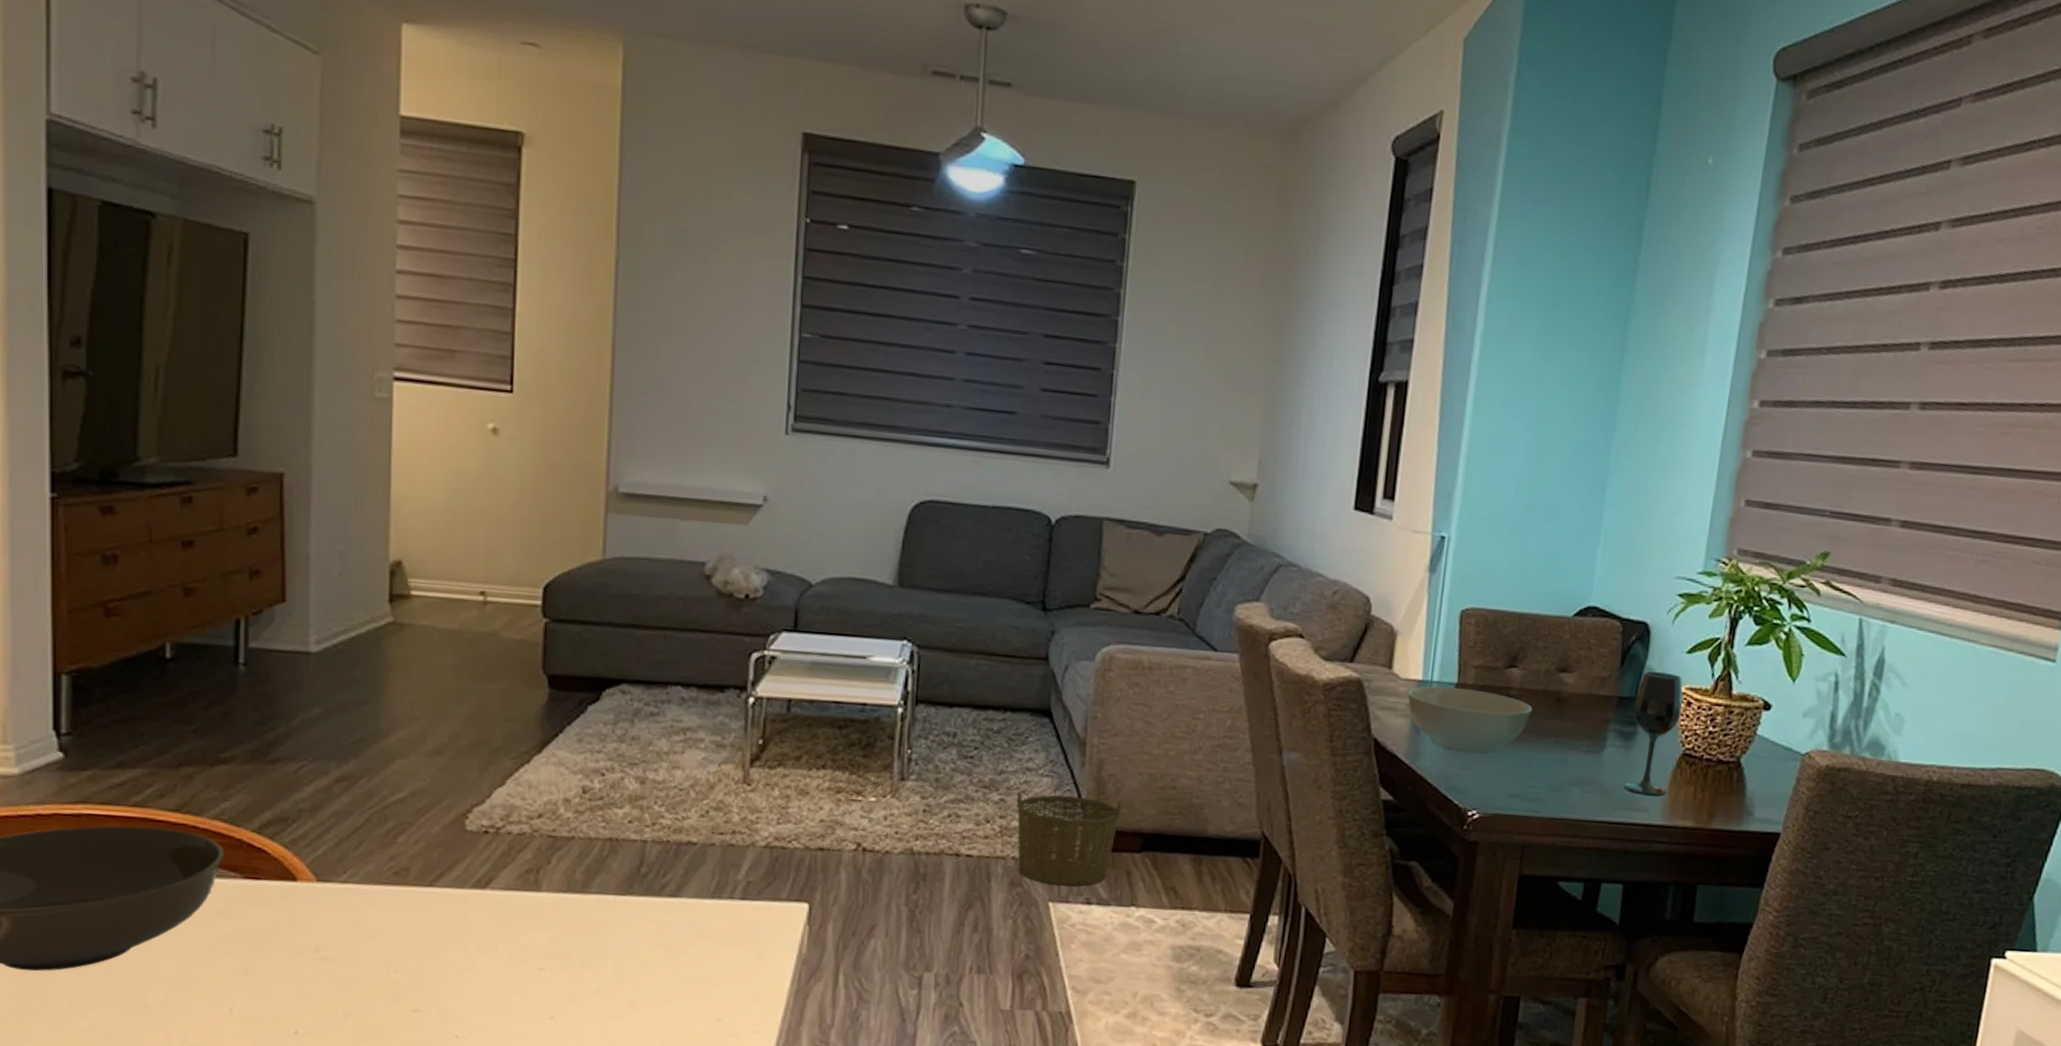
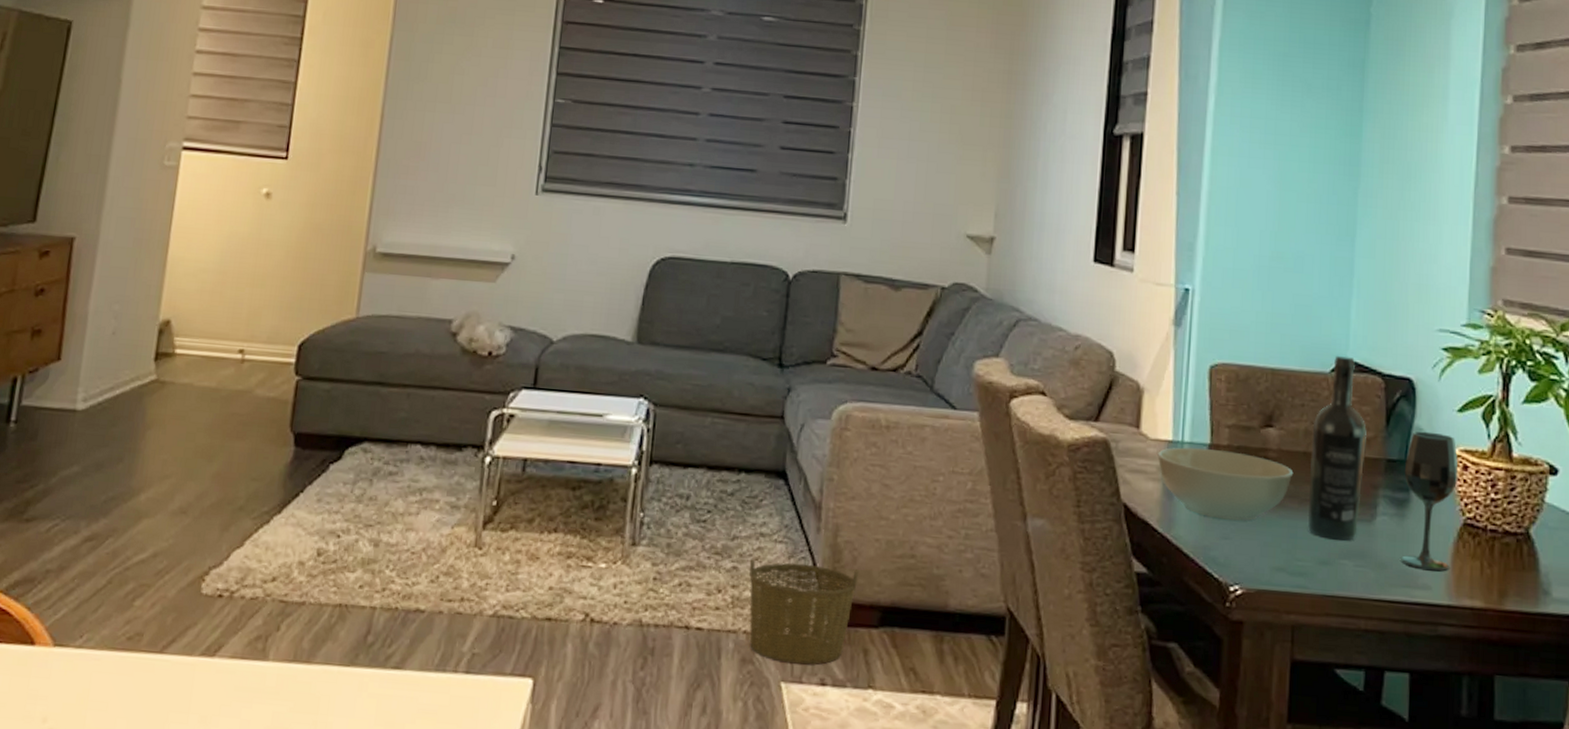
wine bottle: none [1542,600,1602,770] -> present [1307,355,1367,541]

